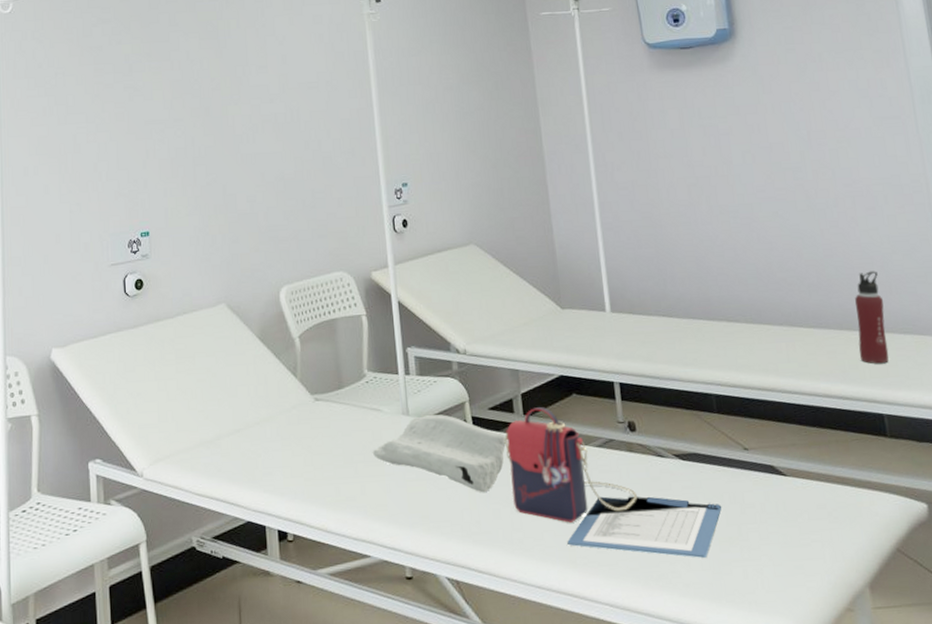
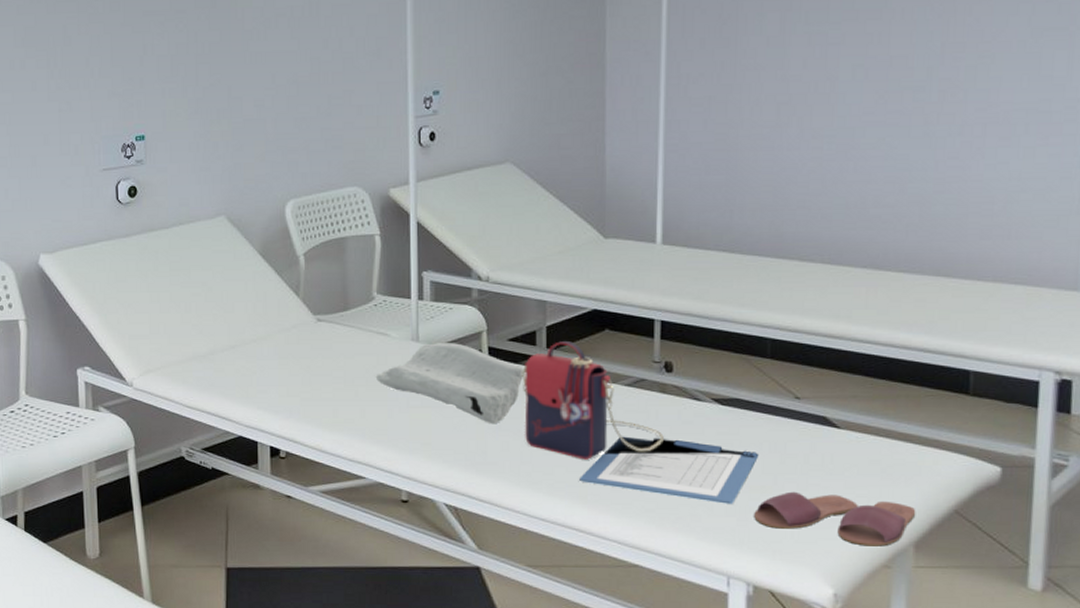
slippers: none [726,540,865,591] -> present [754,491,916,547]
water bottle: present [855,271,889,364] -> none [954,211,998,316]

